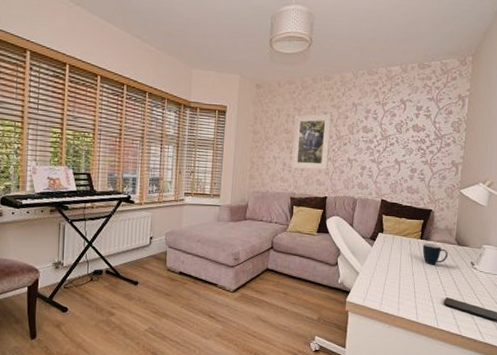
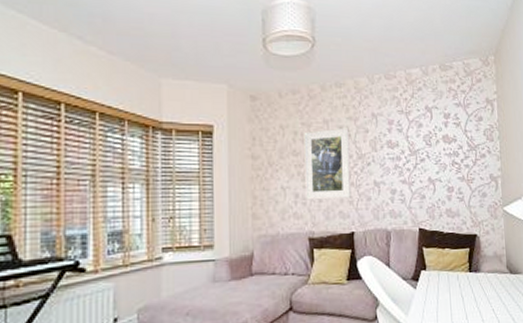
mug: present [422,243,449,265] -> none [472,275,502,302]

